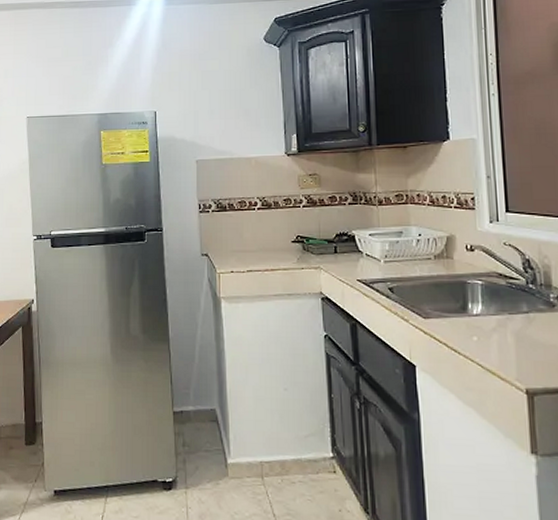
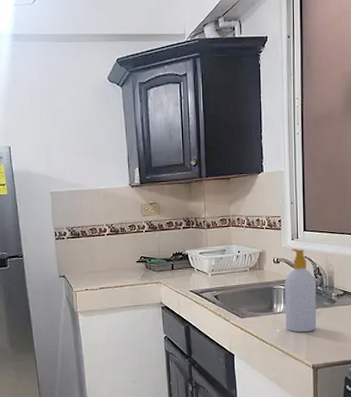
soap bottle: none [482,233,530,344] -> present [285,248,317,333]

